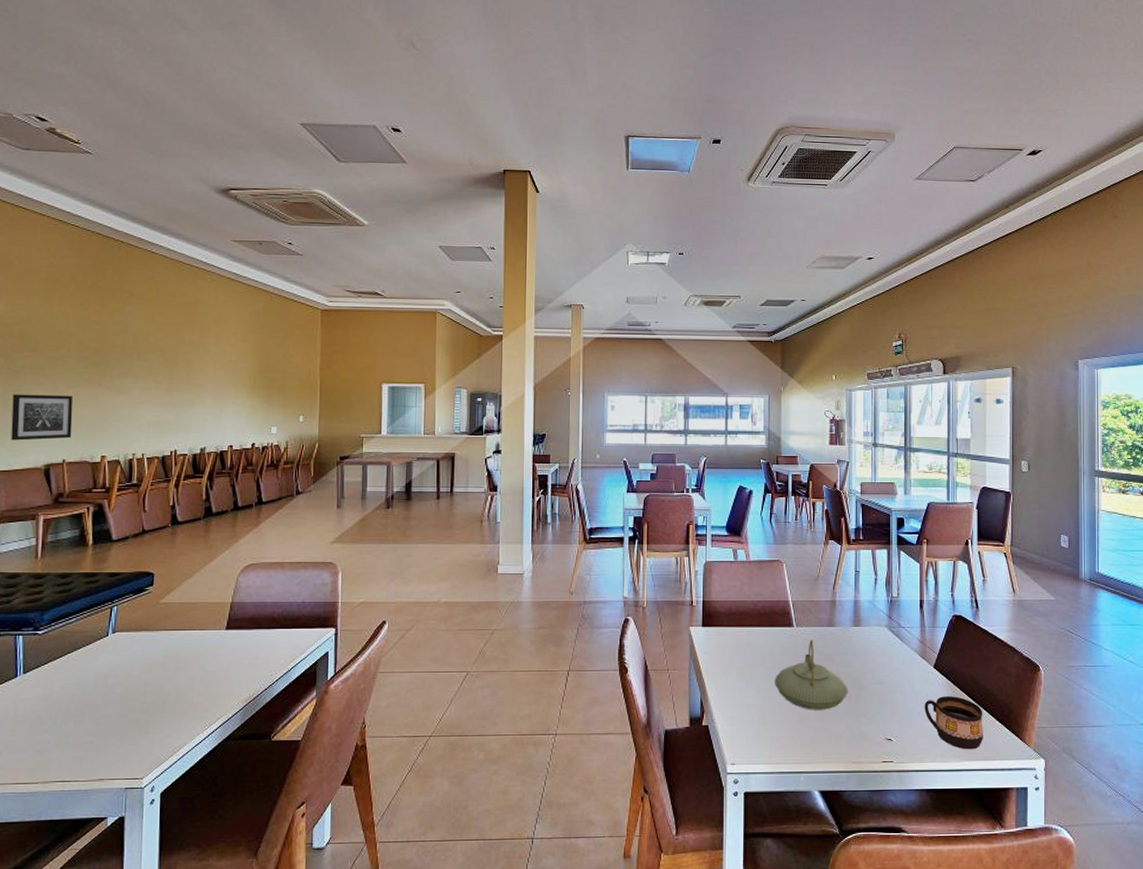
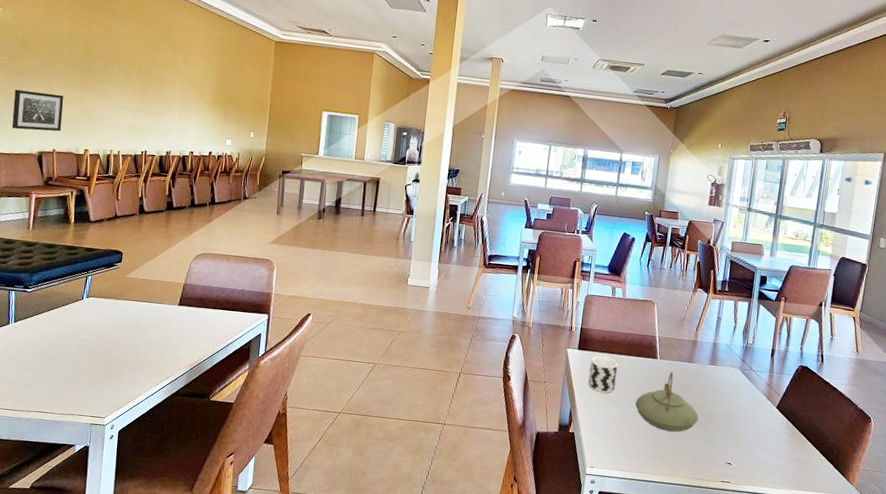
cup: none [718,630,750,674] -> present [588,355,618,393]
cup: present [924,696,983,750] -> none [763,433,815,481]

